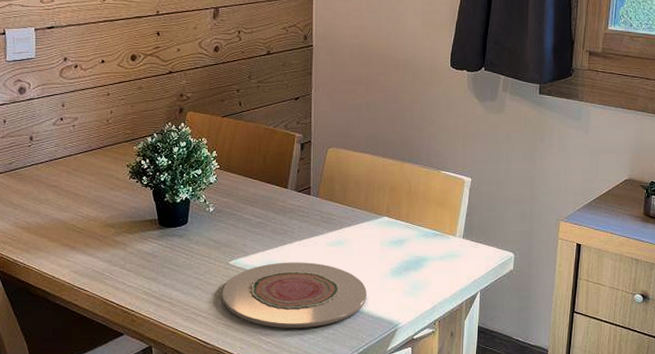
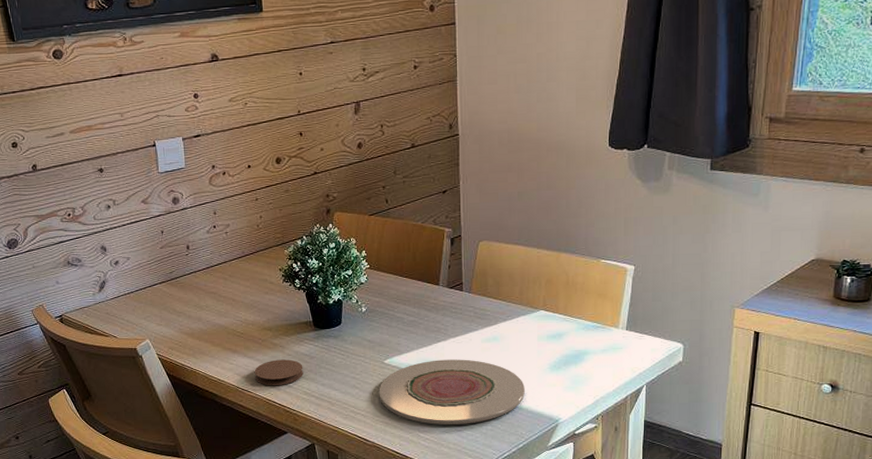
coaster: none [92,257,145,284] -> present [254,359,303,385]

